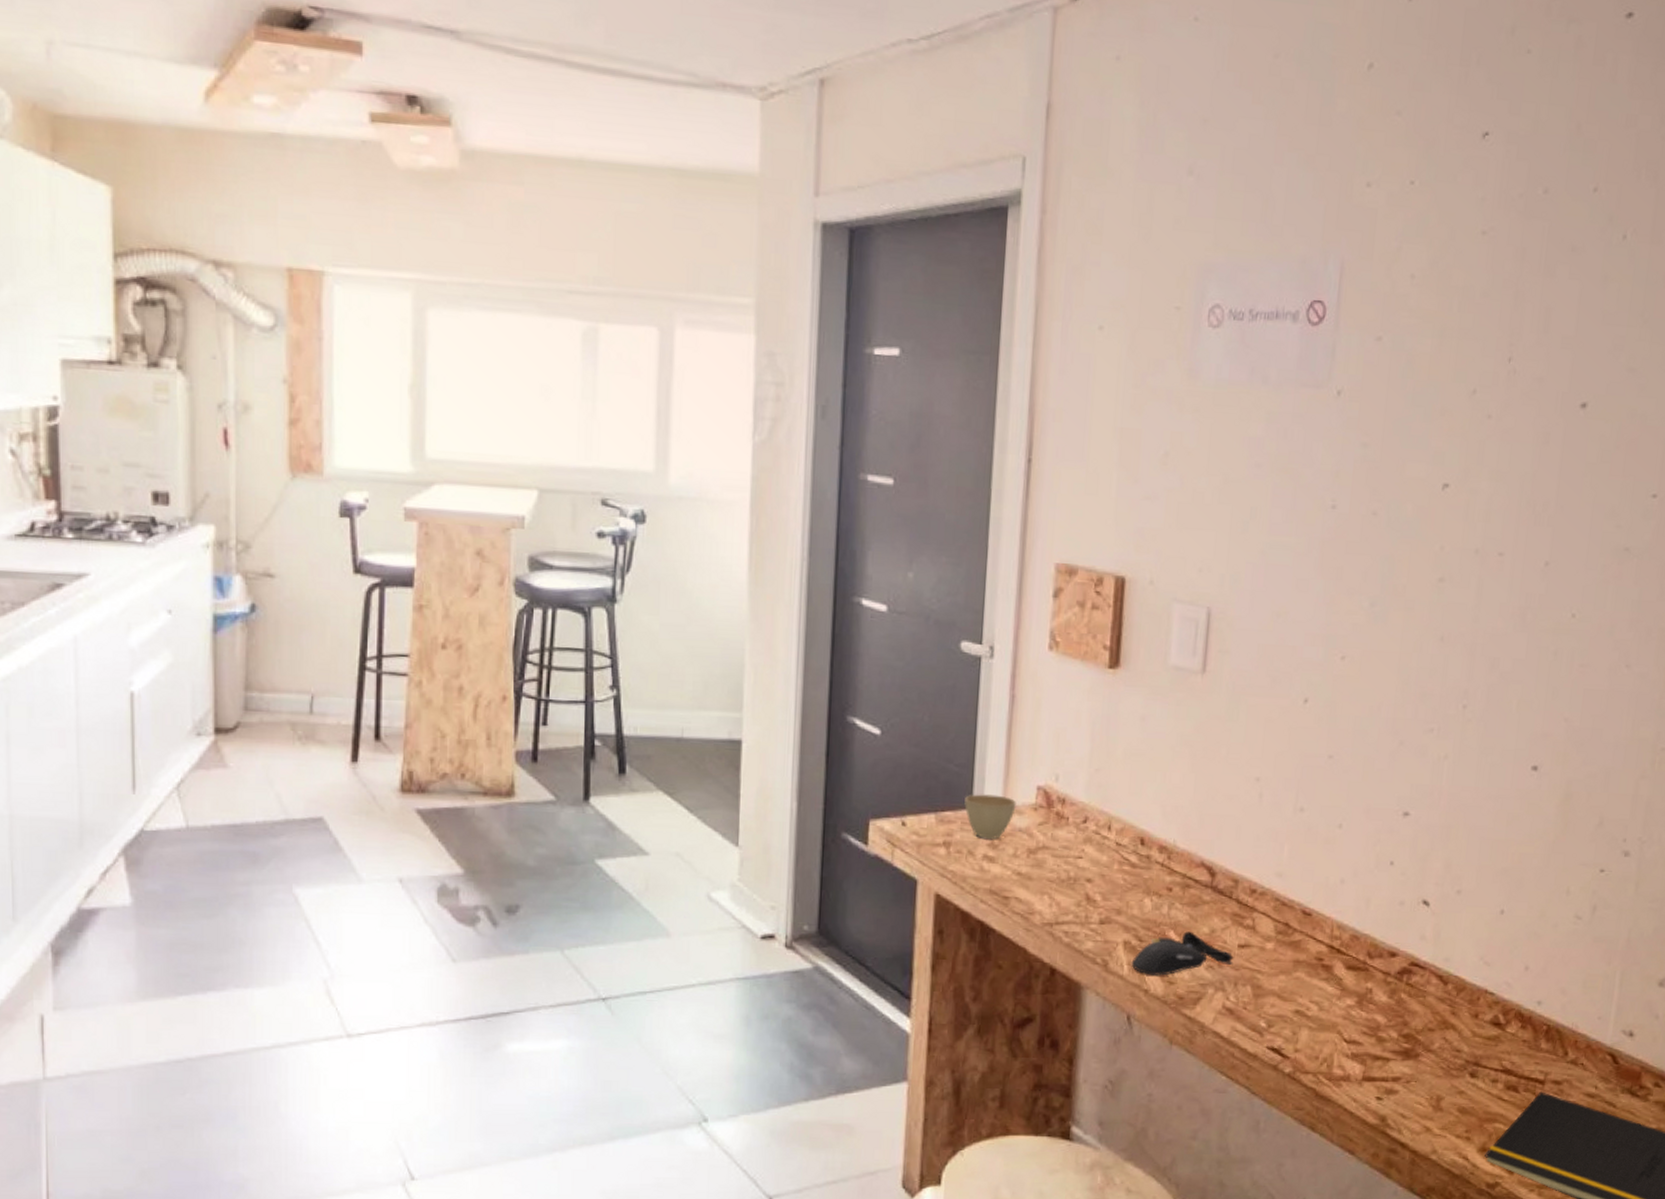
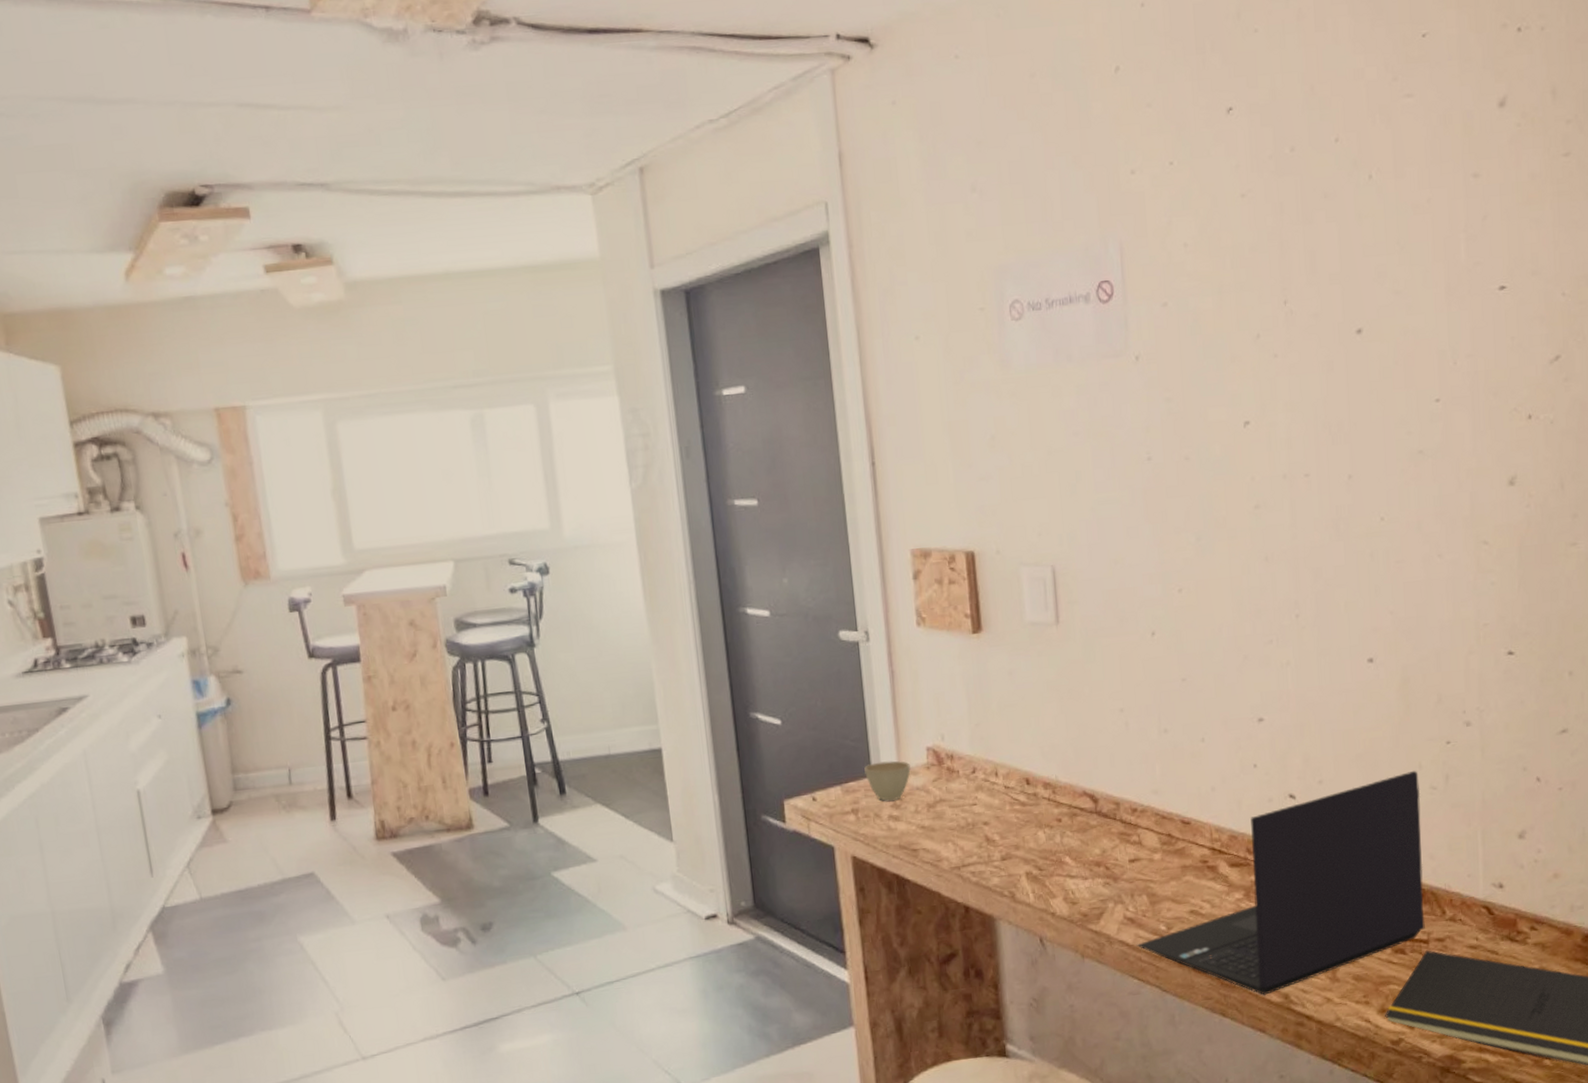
computer mouse: present [1131,931,1234,976] -> none [1035,855,1127,899]
laptop: none [1230,895,1565,1114] -> present [1136,770,1425,995]

